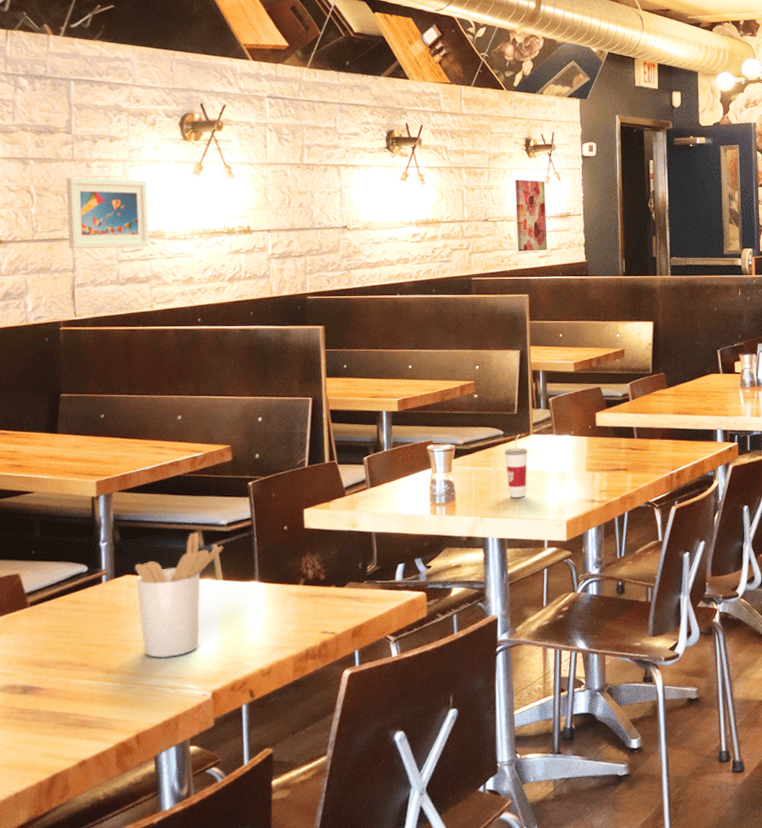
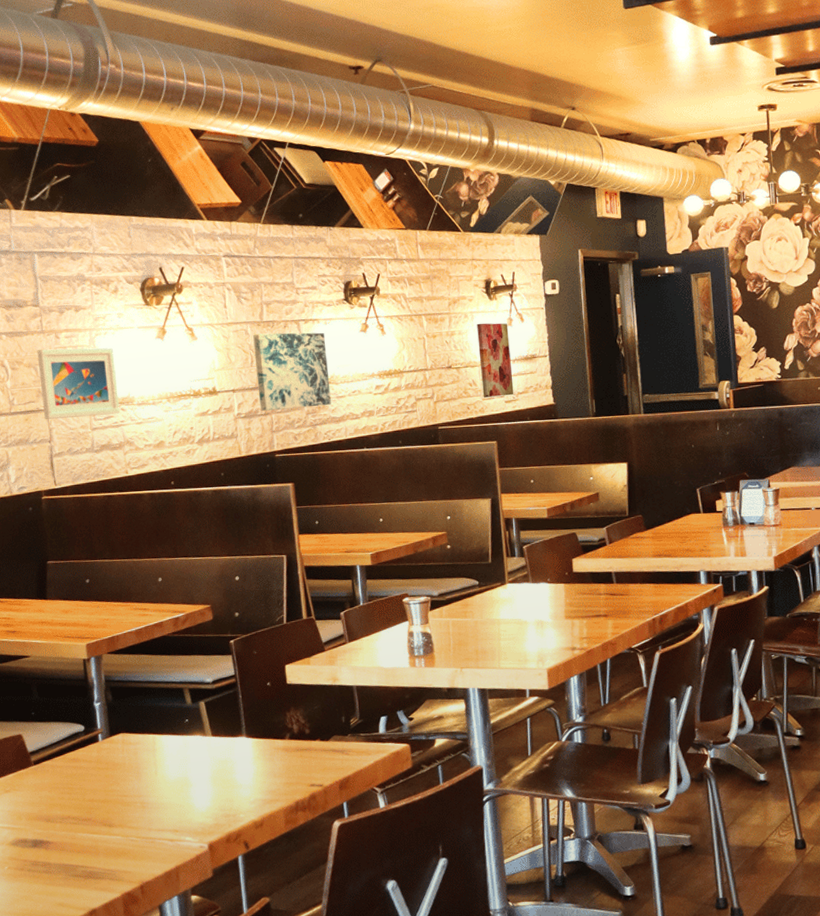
utensil holder: present [135,531,224,659] -> none [128,690,211,813]
wall art: none [292,176,367,252] -> present [253,332,331,411]
cup: present [504,434,528,498] -> none [480,584,506,648]

